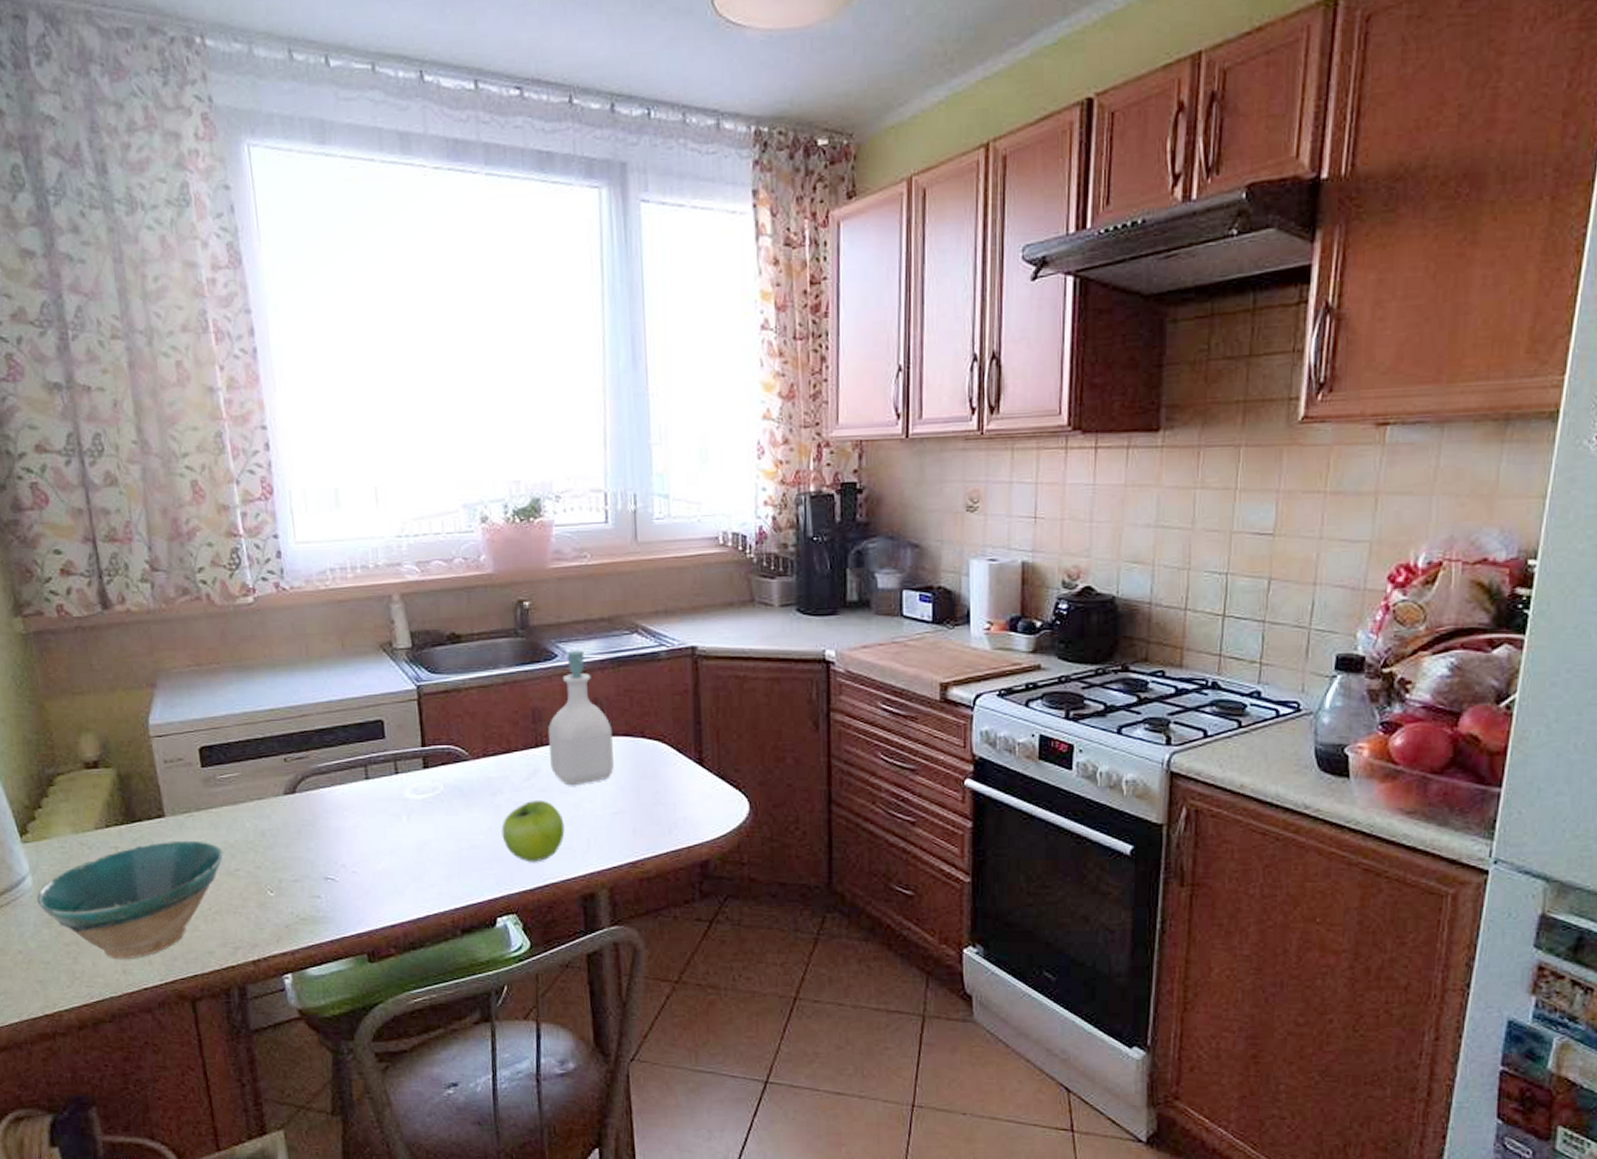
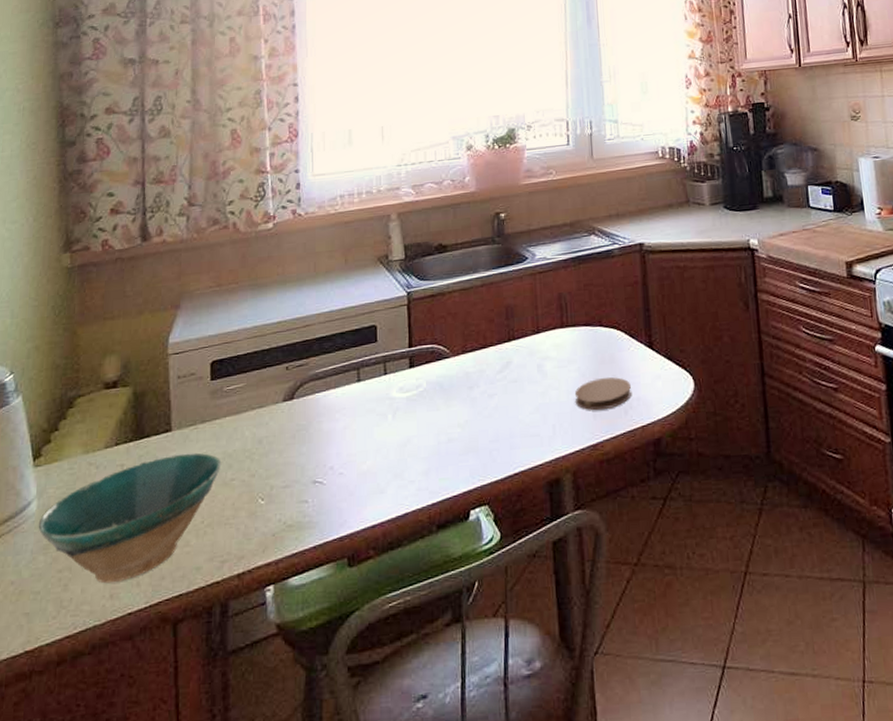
fruit: present [501,799,565,863] -> none [477,390,533,452]
soap bottle: present [547,650,614,786] -> none [519,252,576,376]
coaster: none [611,794,677,827] -> present [574,377,631,411]

